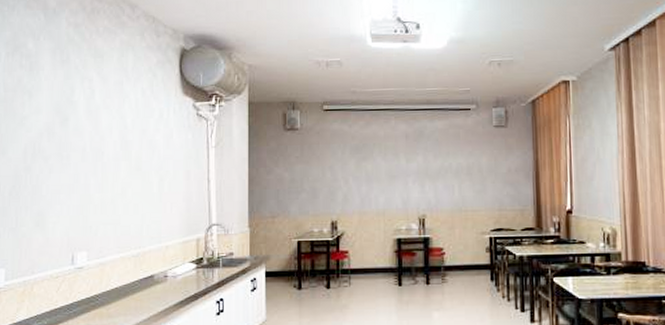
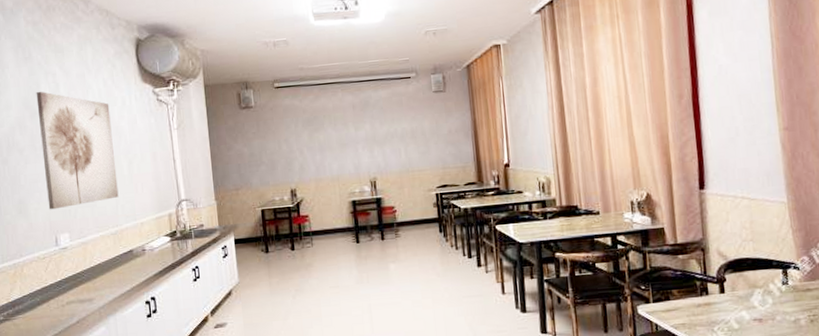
wall art: none [68,96,146,225] -> present [36,91,119,210]

